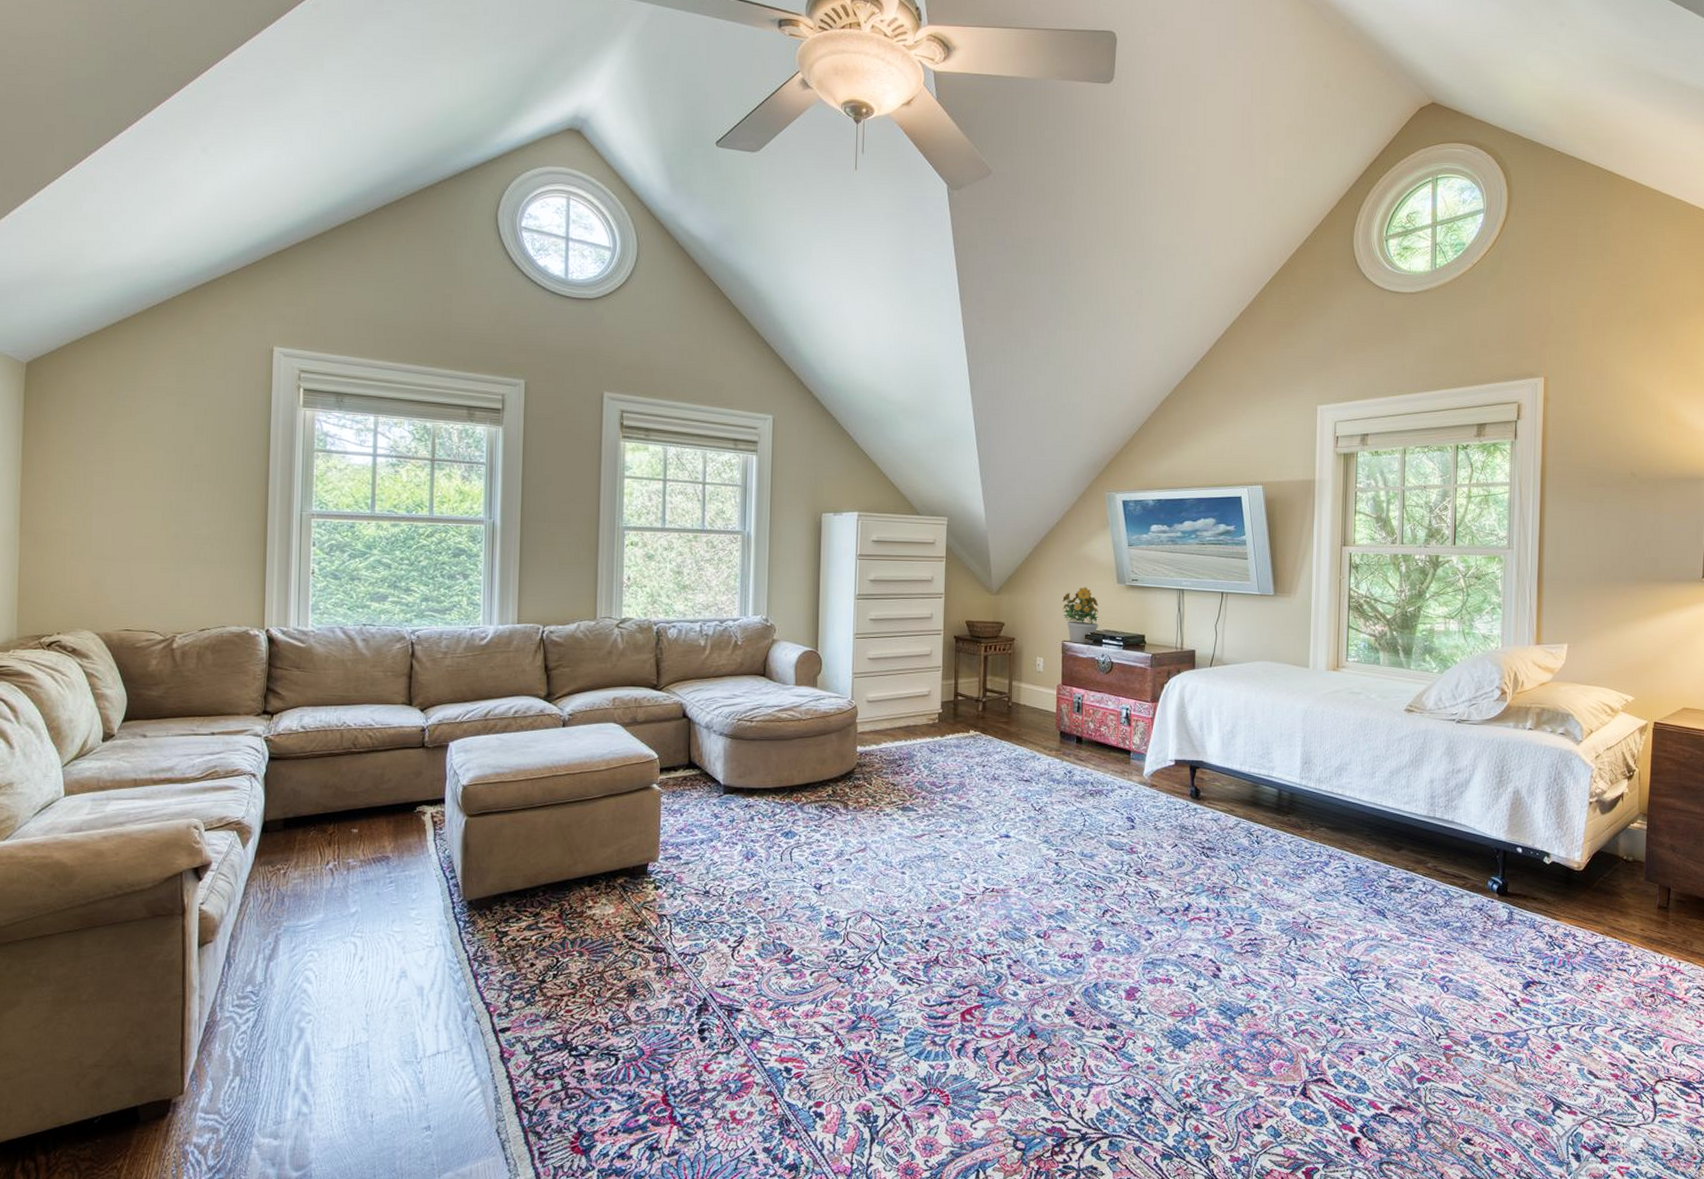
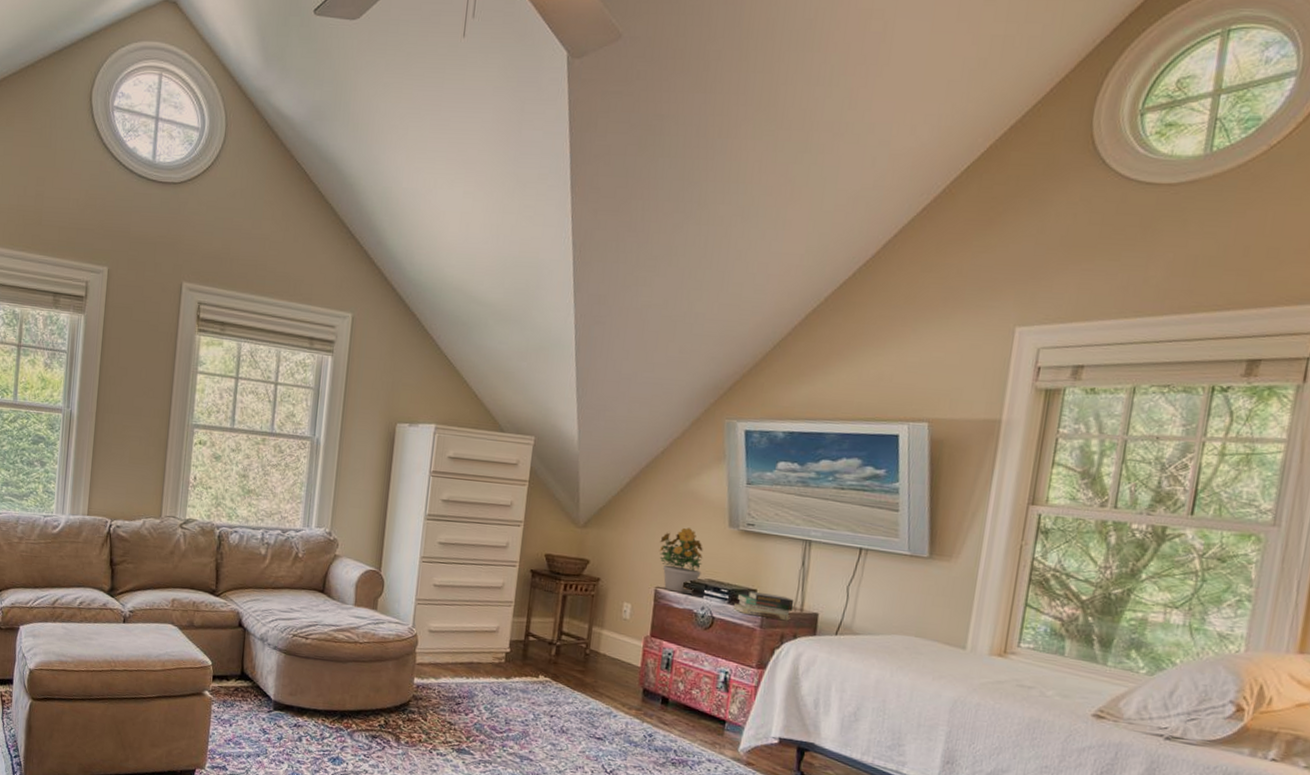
books: none [1127,636,1175,659] -> present [733,590,794,621]

